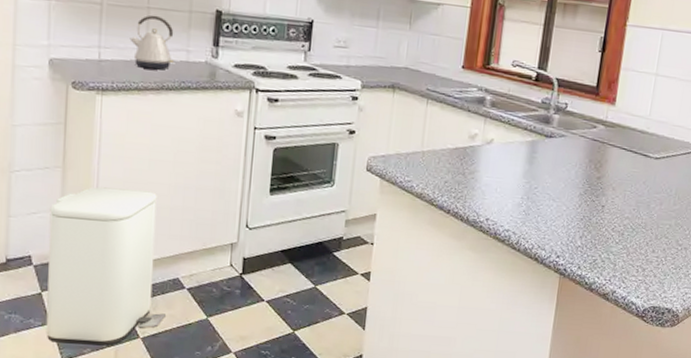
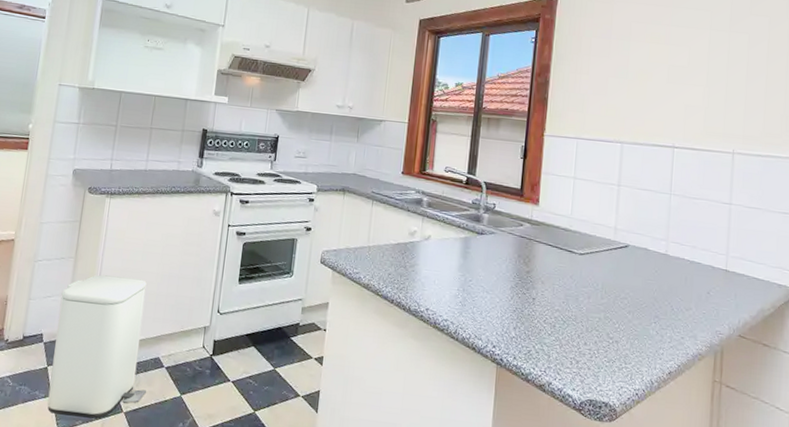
kettle: present [129,15,175,70] -> none [135,133,169,178]

